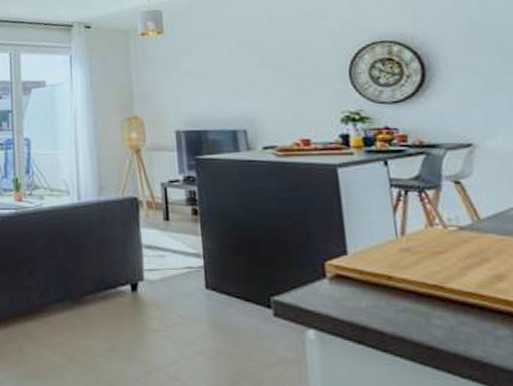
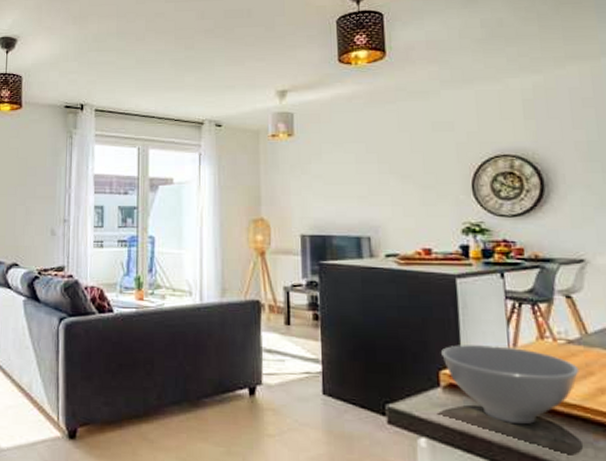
bowl: none [326,235,473,315] -> present [441,345,580,425]

